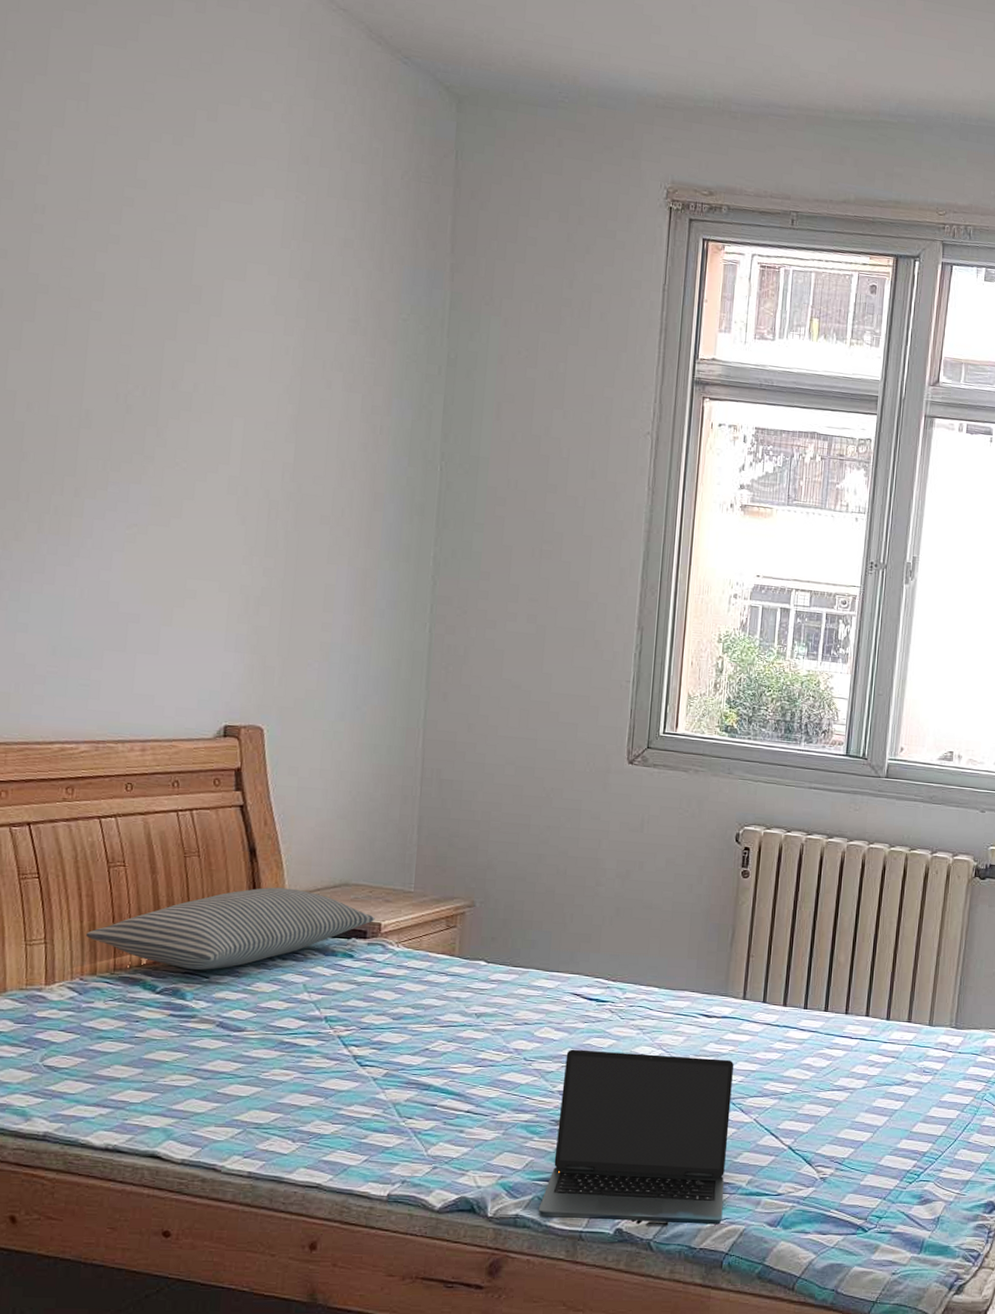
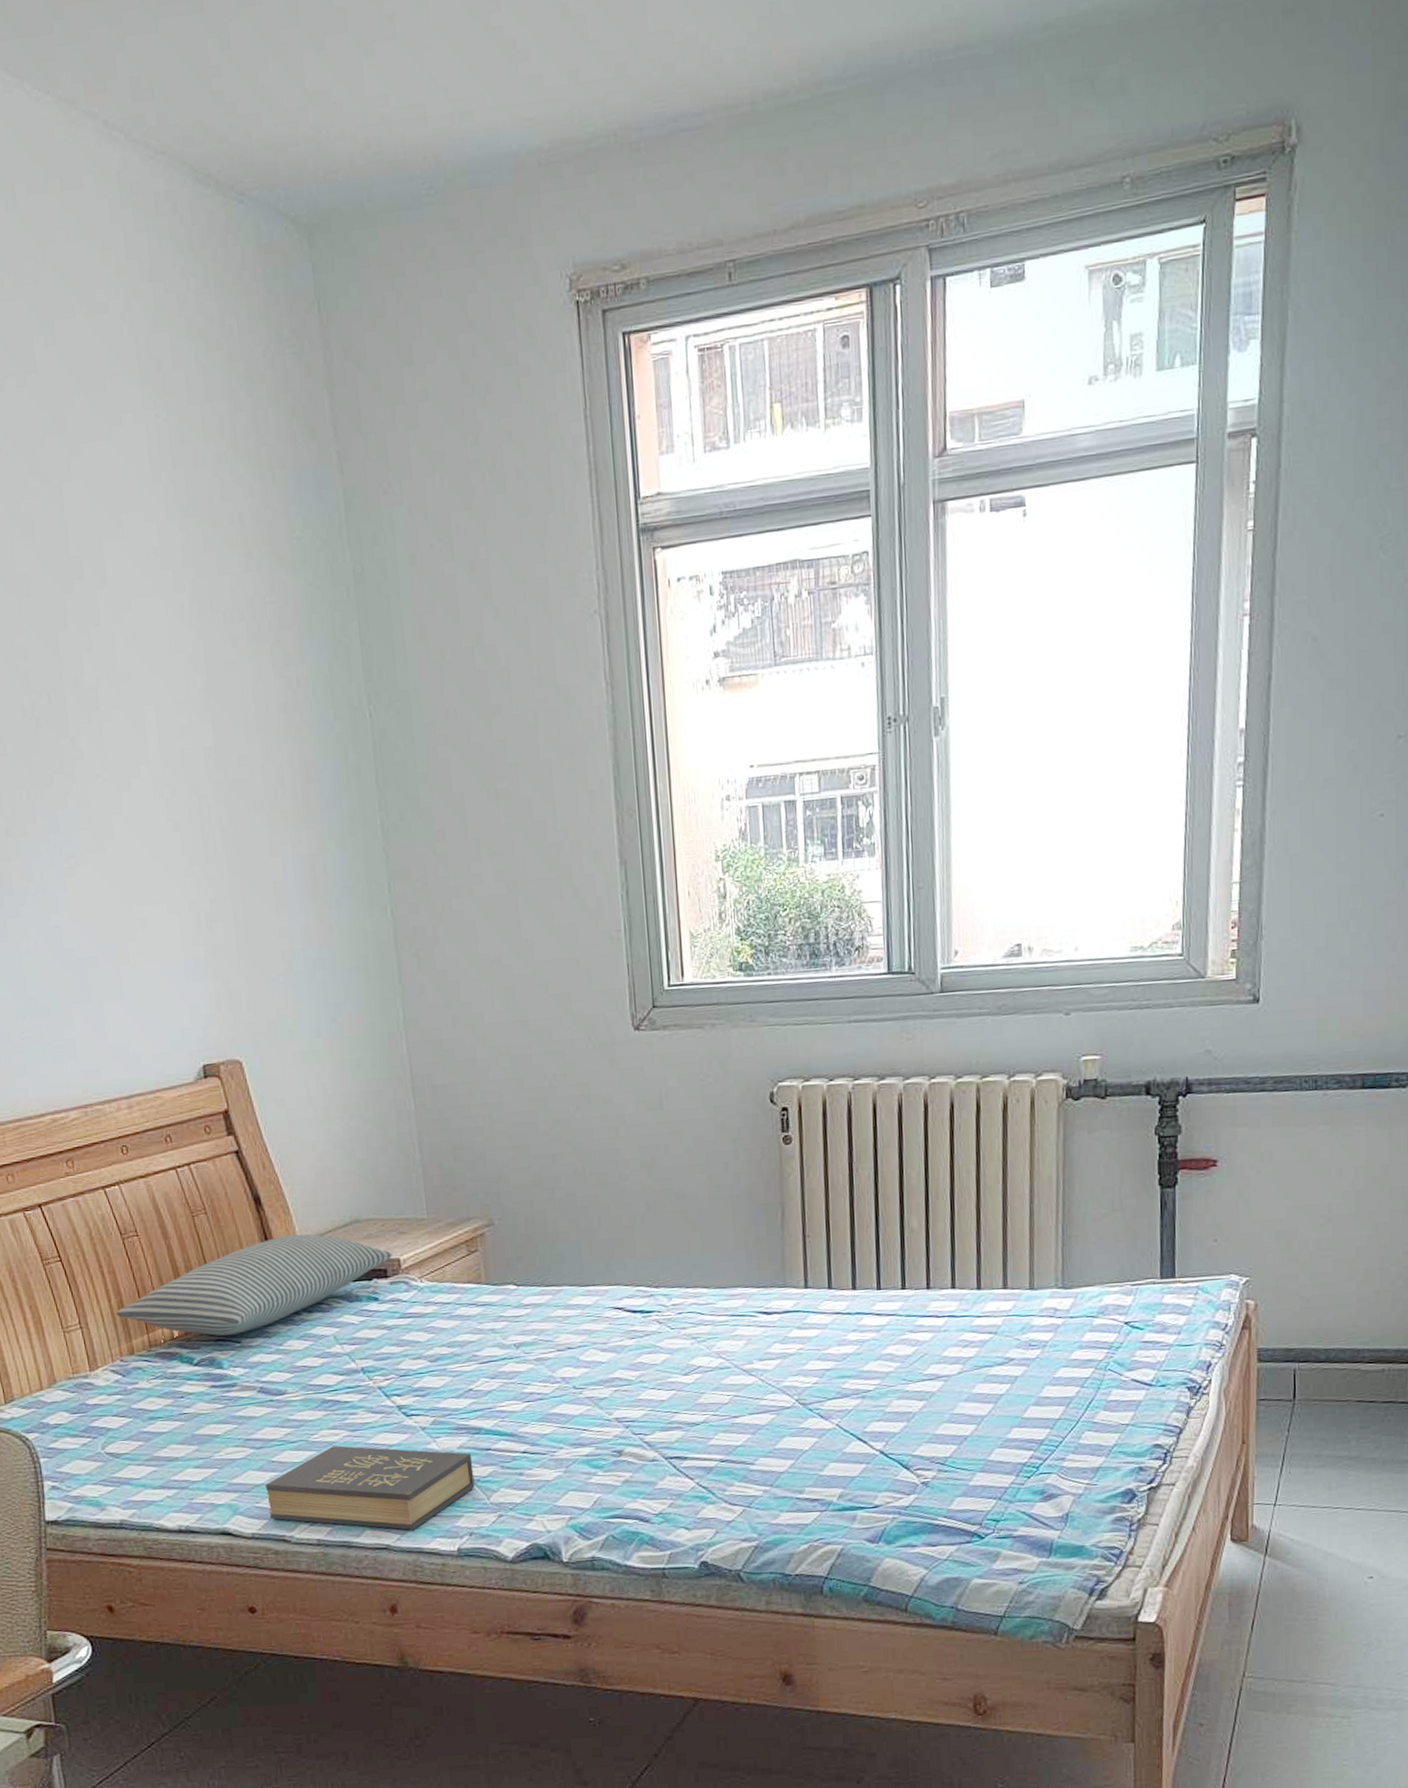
hardback book: none [204,1085,418,1172] -> present [265,1445,475,1530]
laptop: present [538,1049,734,1225] -> none [614,1360,816,1557]

